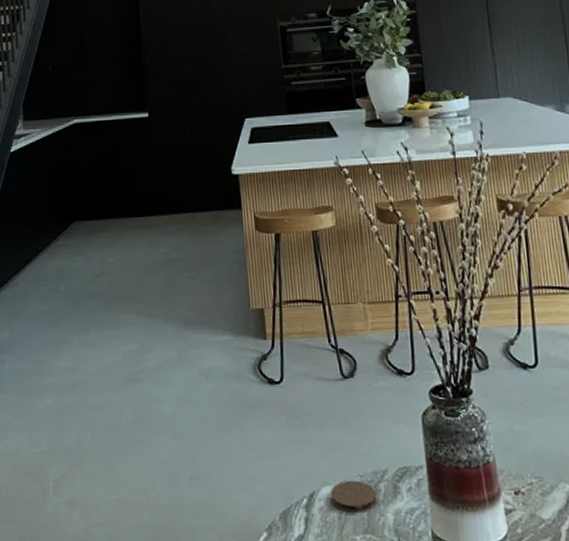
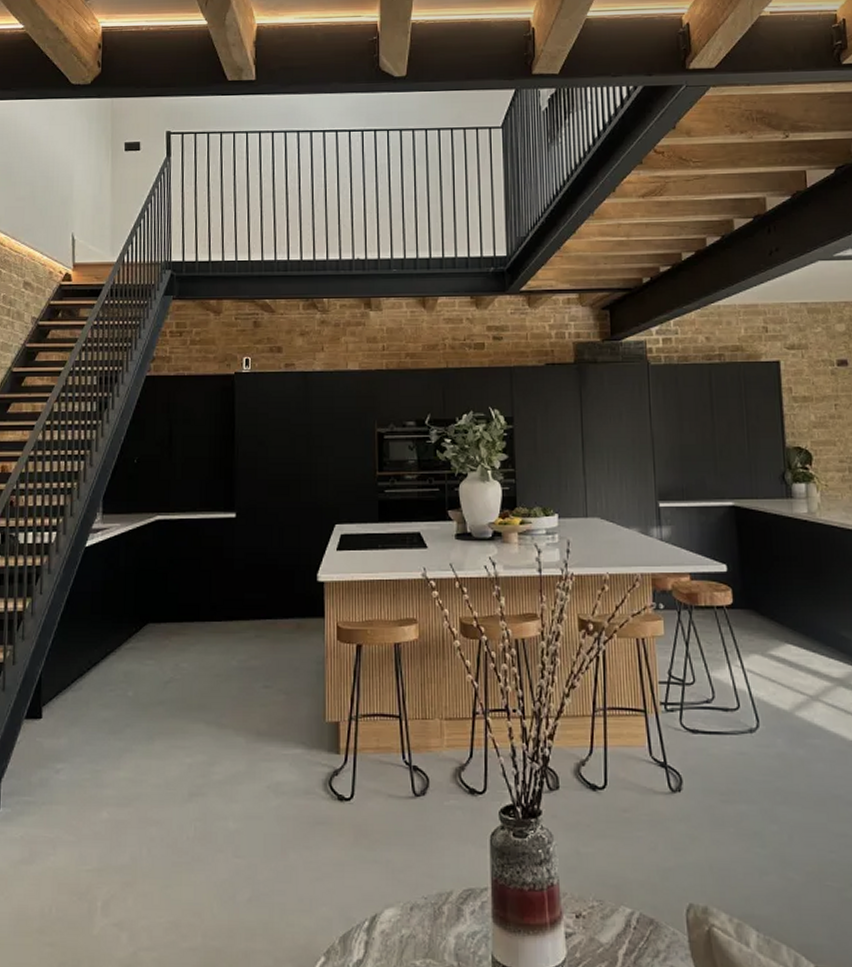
coaster: present [330,480,377,513] -> none [393,902,440,936]

